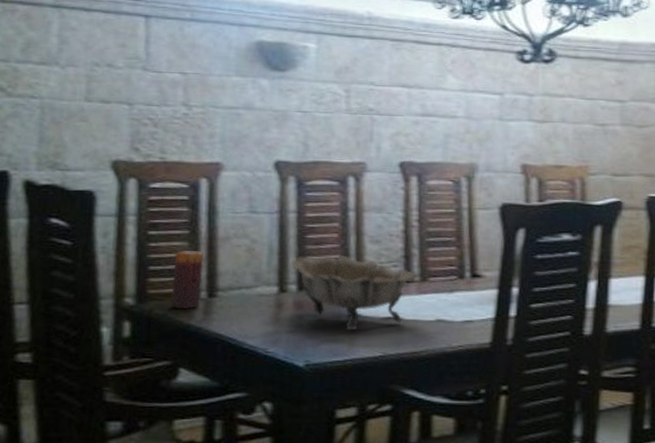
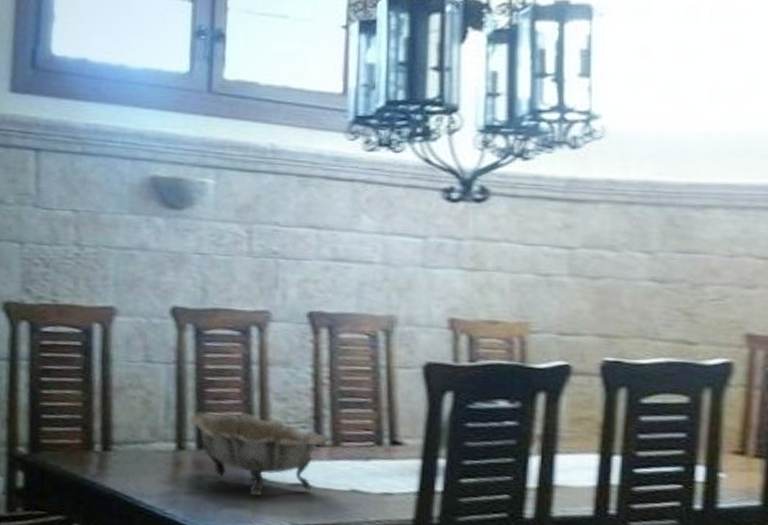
candle: present [170,250,204,310] -> none [64,399,98,462]

